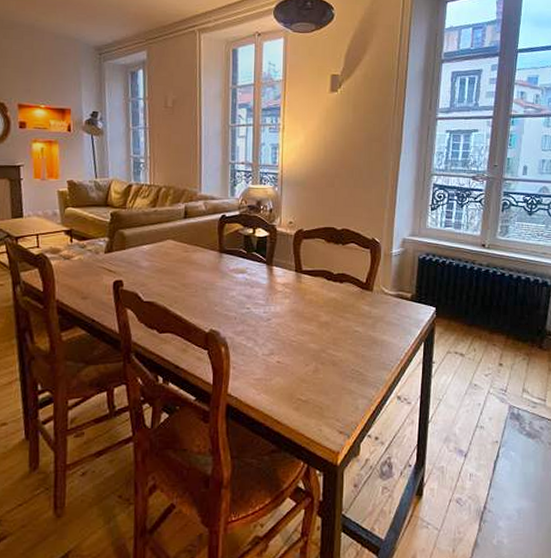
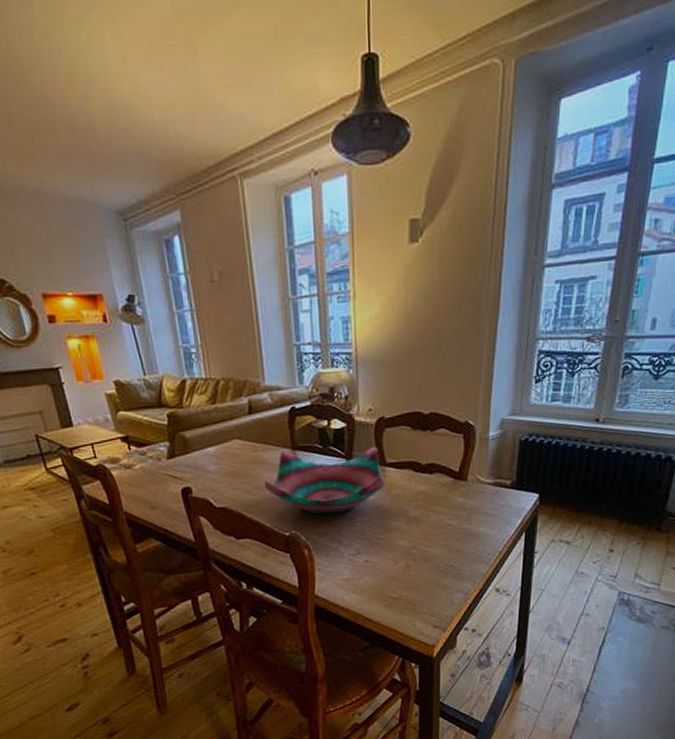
decorative bowl: none [190,253,300,314] -> present [264,446,385,514]

